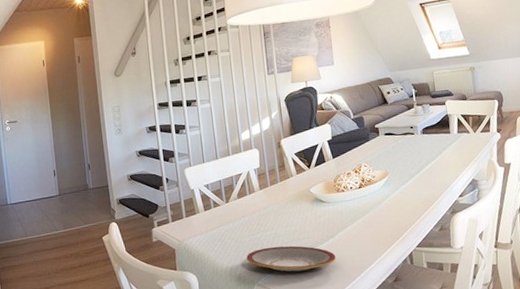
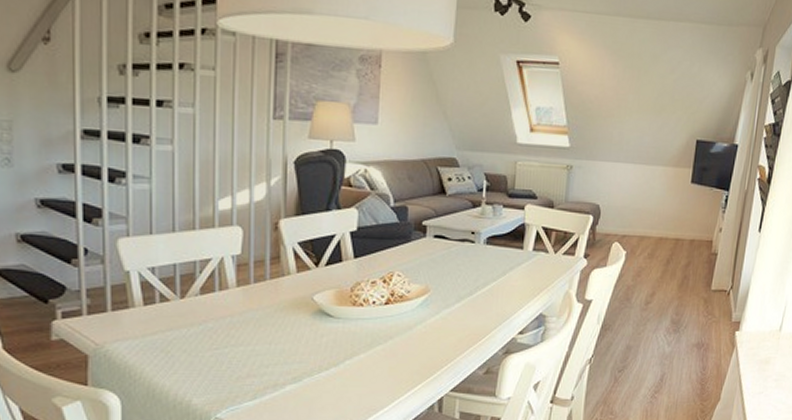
plate: present [246,245,336,272] -> none [203,368,337,406]

